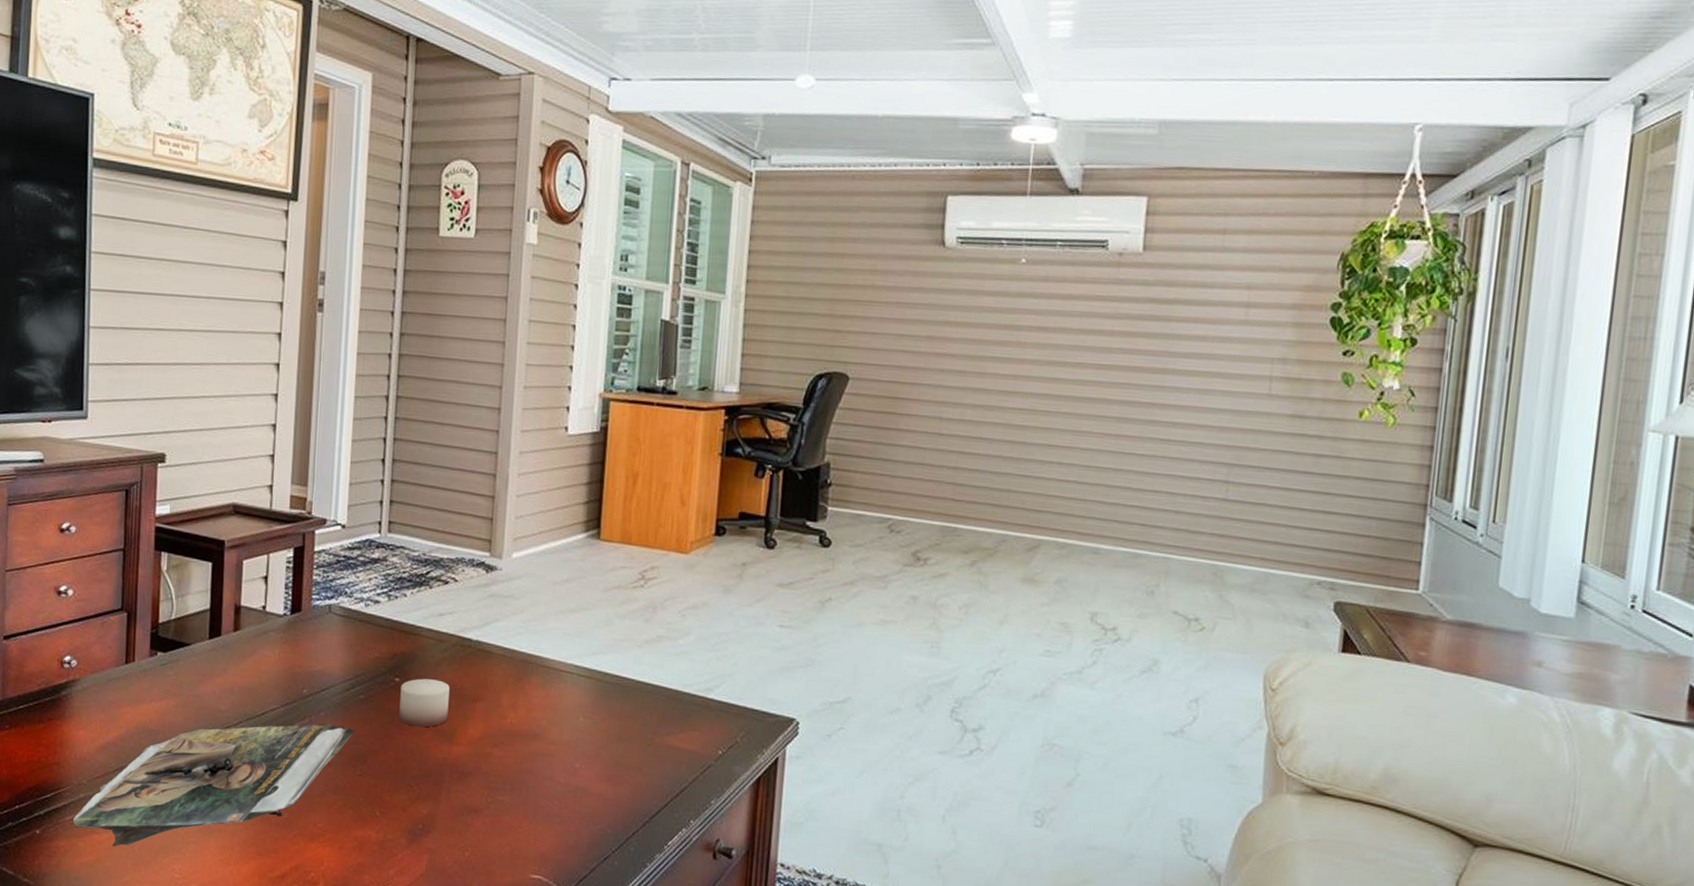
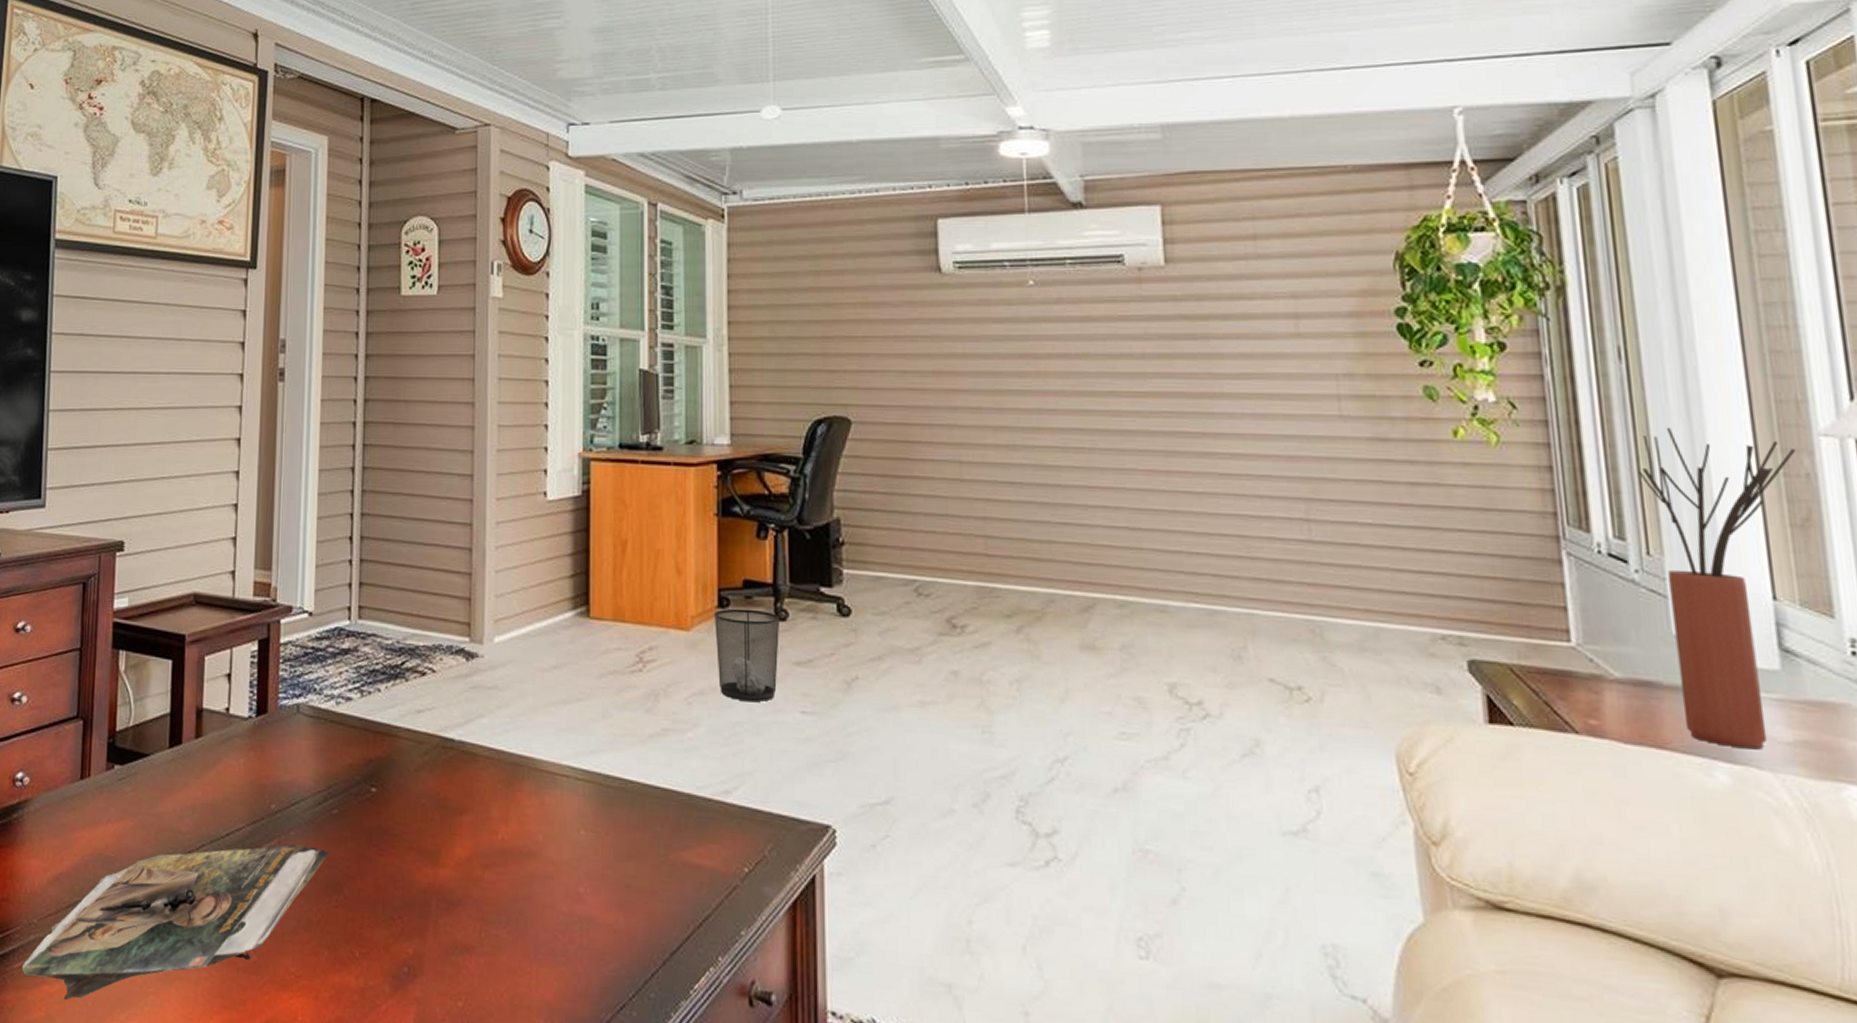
candle: present [399,678,450,728] -> none [377,787,432,847]
waste bin: none [710,536,768,616] -> present [714,608,779,702]
vase: none [1493,418,1627,679] -> present [1639,427,1795,750]

